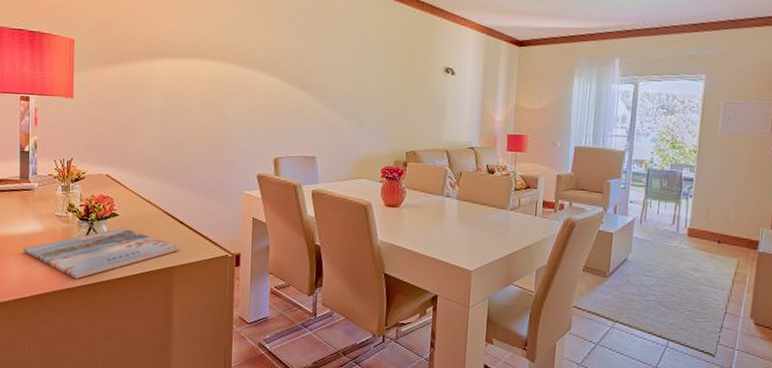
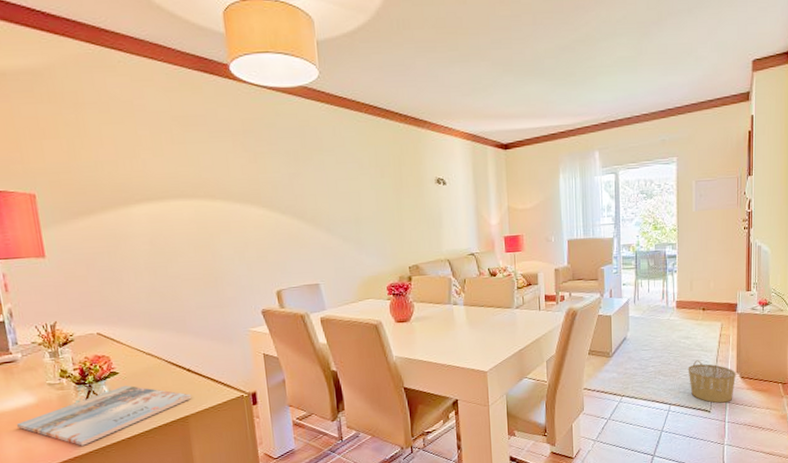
basket: none [693,296,750,349] -> present [688,360,737,404]

